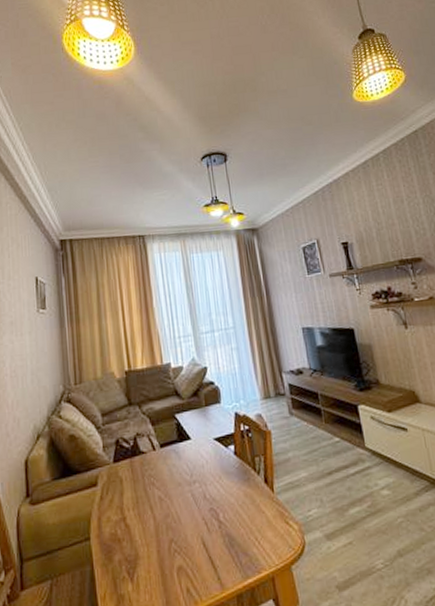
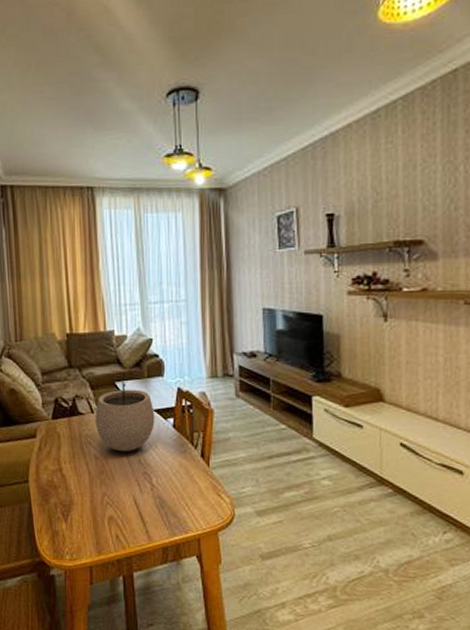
plant pot: none [156,405,217,489] -> present [94,374,155,452]

